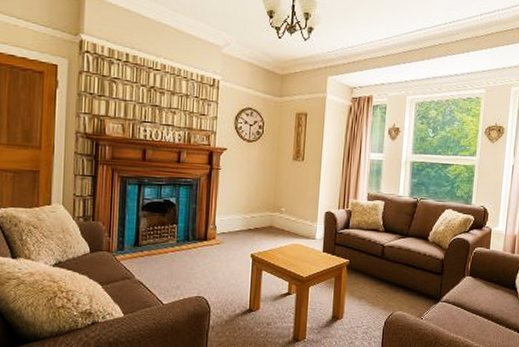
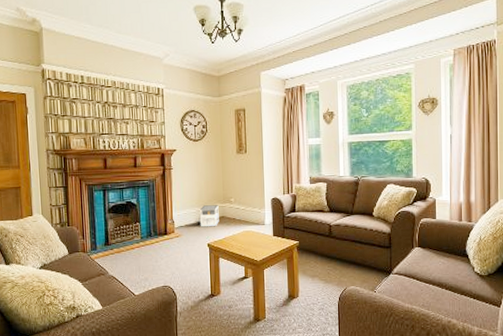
architectural model: none [240,212,268,237] -> present [195,205,219,227]

